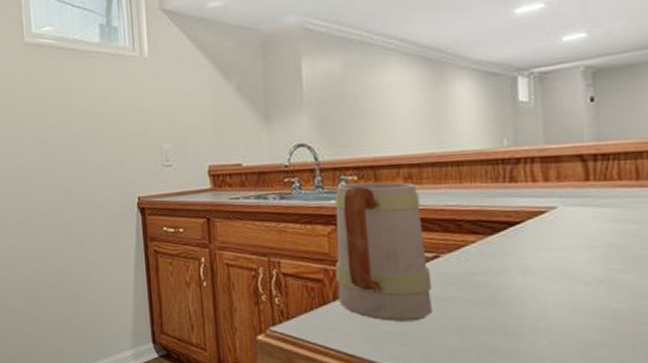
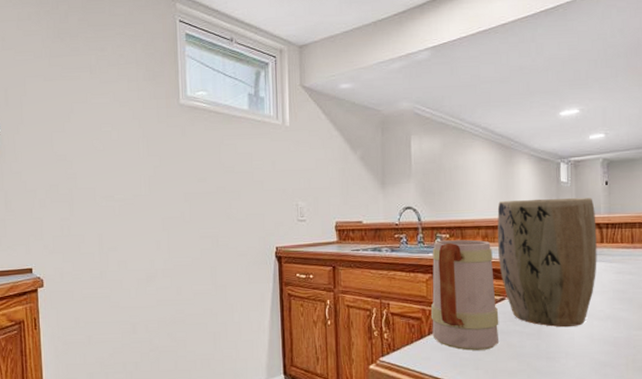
plant pot: none [424,120,581,294] -> present [497,197,597,328]

